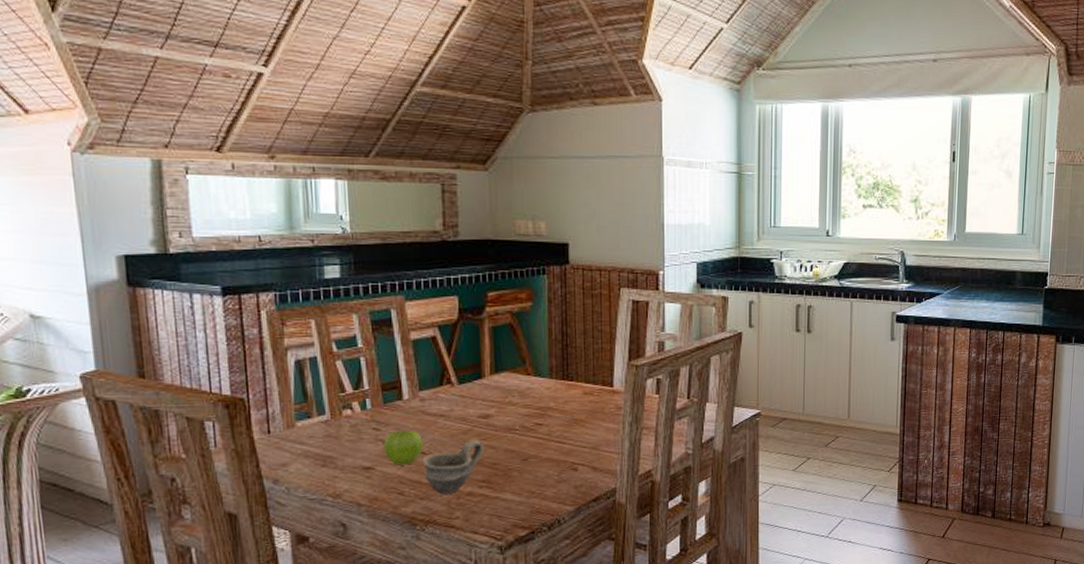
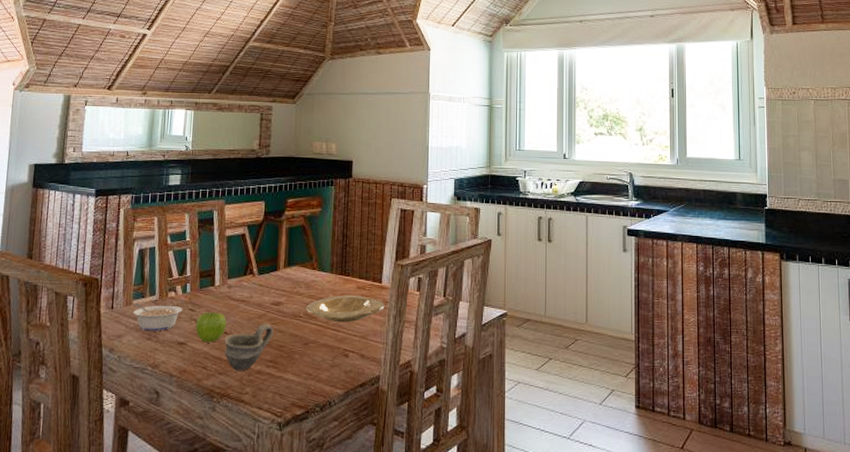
legume: none [297,425,365,457] -> present [133,303,183,332]
plate: none [521,402,618,434] -> present [305,295,385,323]

